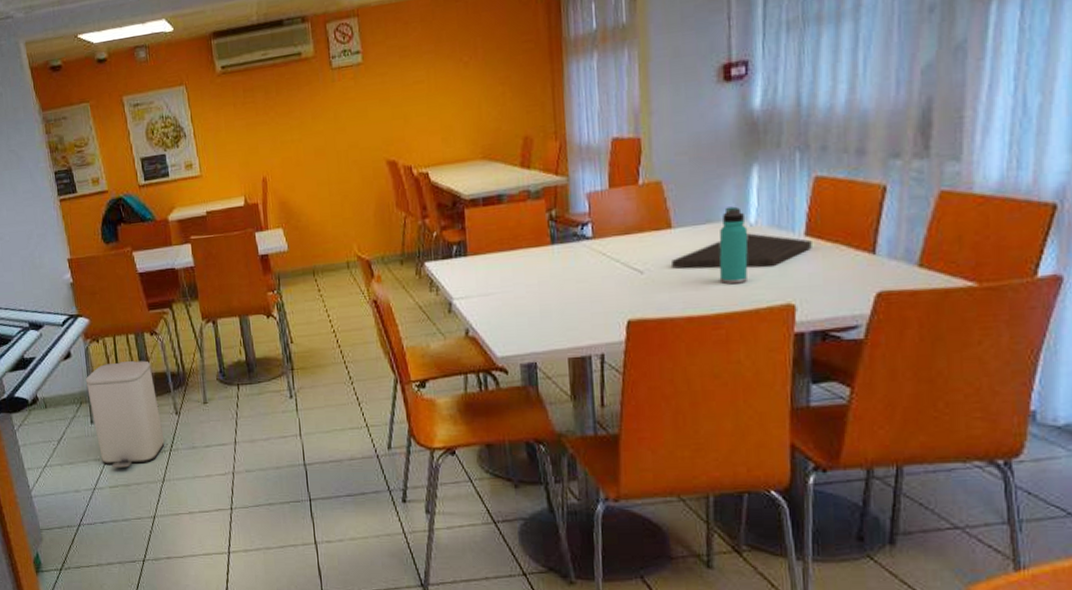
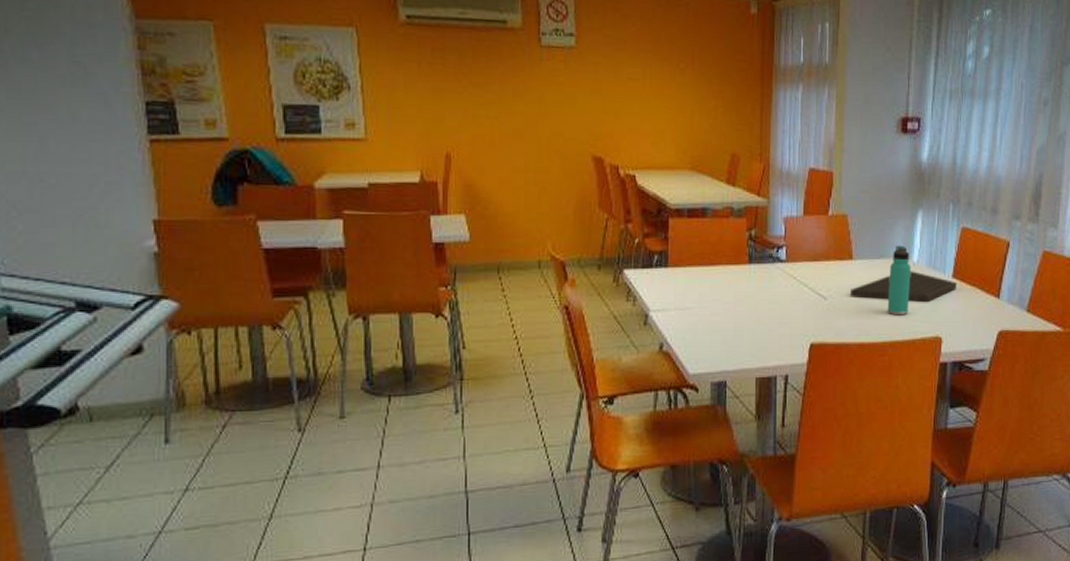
pedal bin: present [85,360,165,468] -> none [162,361,278,503]

